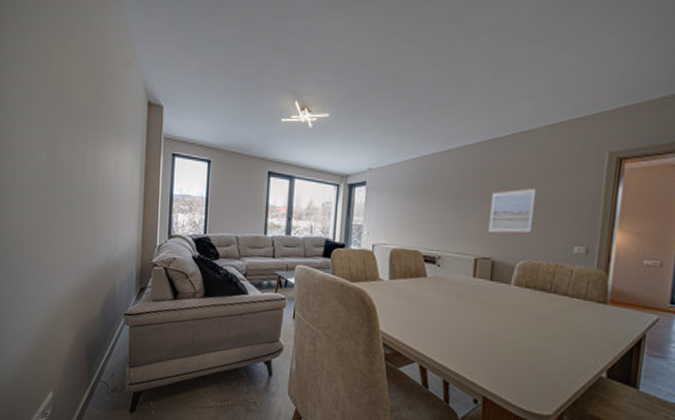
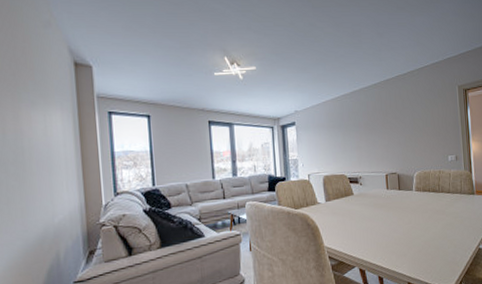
wall art: present [488,187,537,234] -> none [389,115,421,154]

